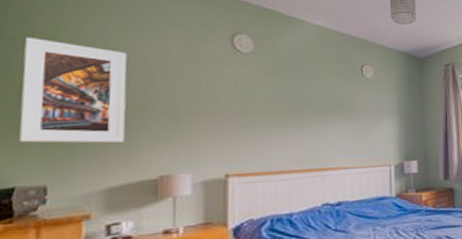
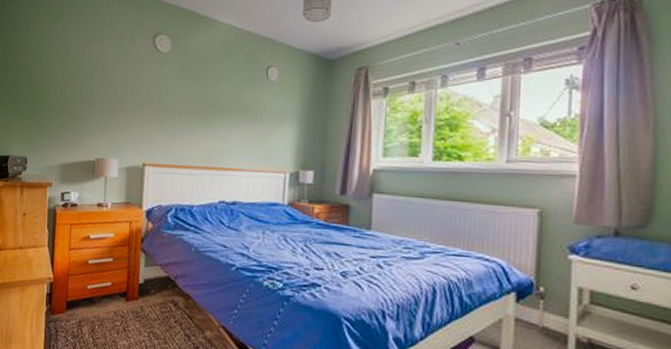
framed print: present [19,36,127,144] -> none [11,38,78,129]

